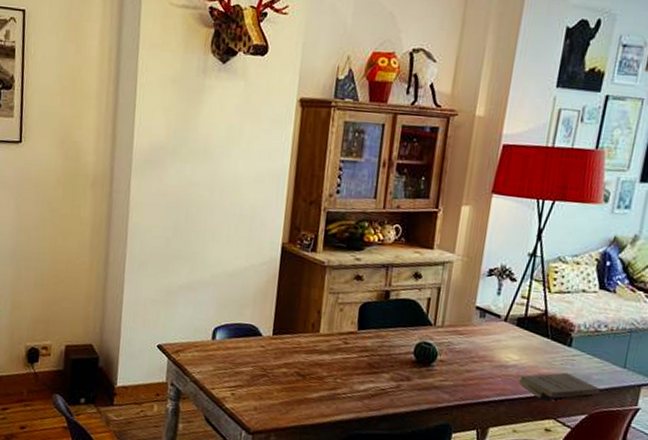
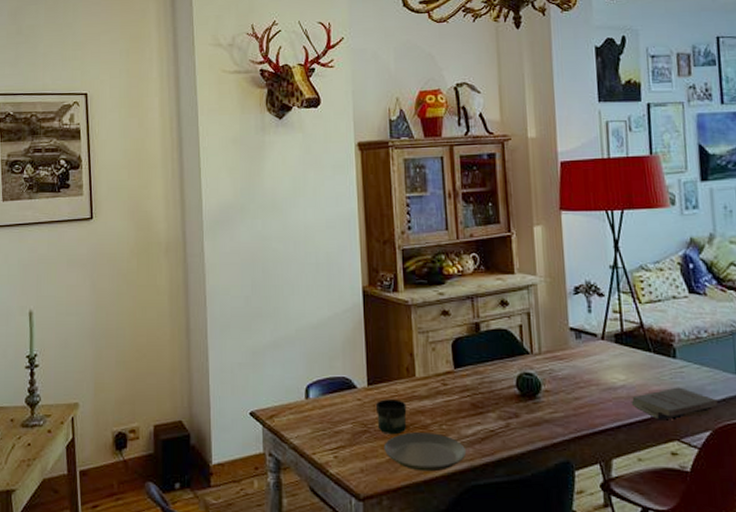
mug: none [276,349,307,382] -> present [375,399,407,435]
plate: none [278,381,356,418] -> present [383,432,467,472]

